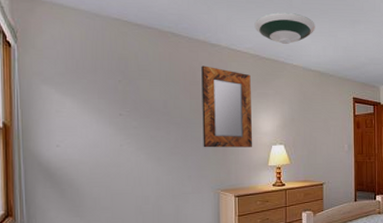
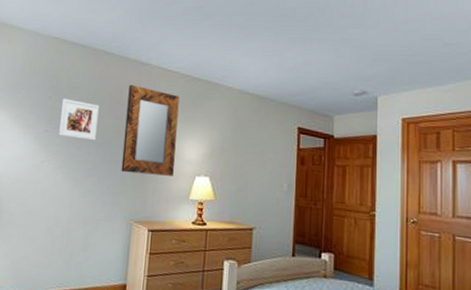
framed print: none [134,81,174,121] -> present [59,98,99,141]
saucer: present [254,12,315,44] -> none [189,29,257,64]

